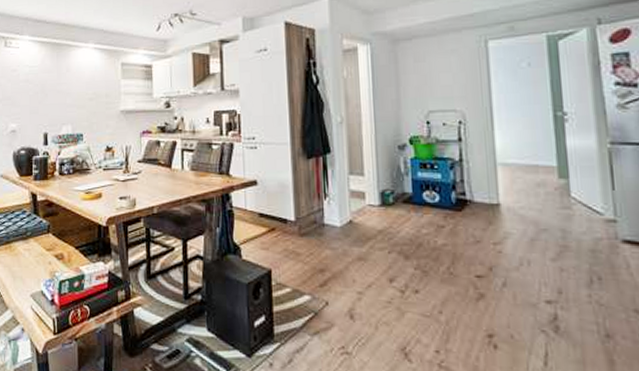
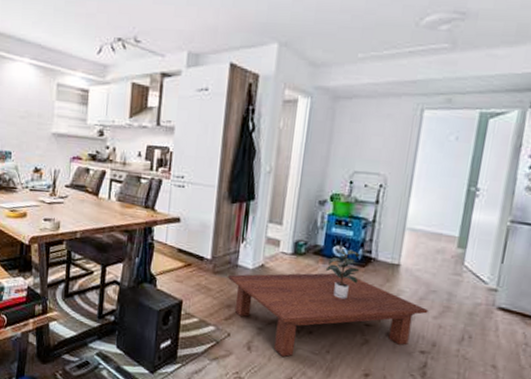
coffee table: none [316,221,544,323] -> present [228,272,429,357]
potted plant: none [419,193,458,249] -> present [325,249,361,299]

